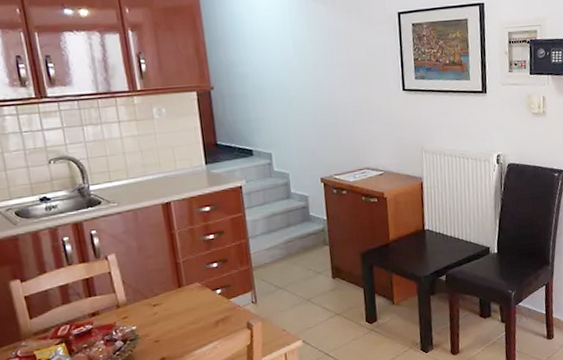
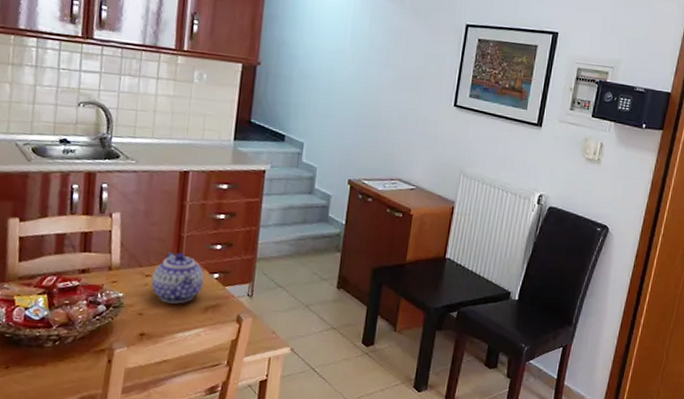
teapot: none [158,278,209,326] -> present [151,252,204,304]

